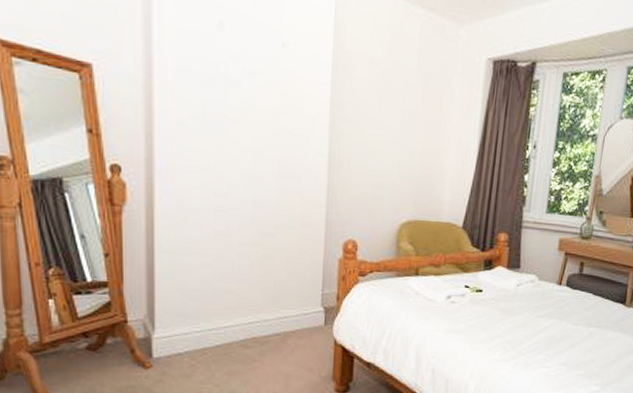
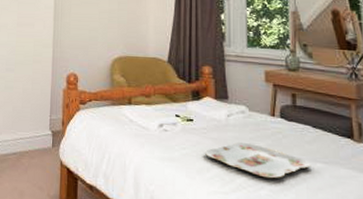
serving tray: none [491,311,586,344] -> present [205,142,311,179]

